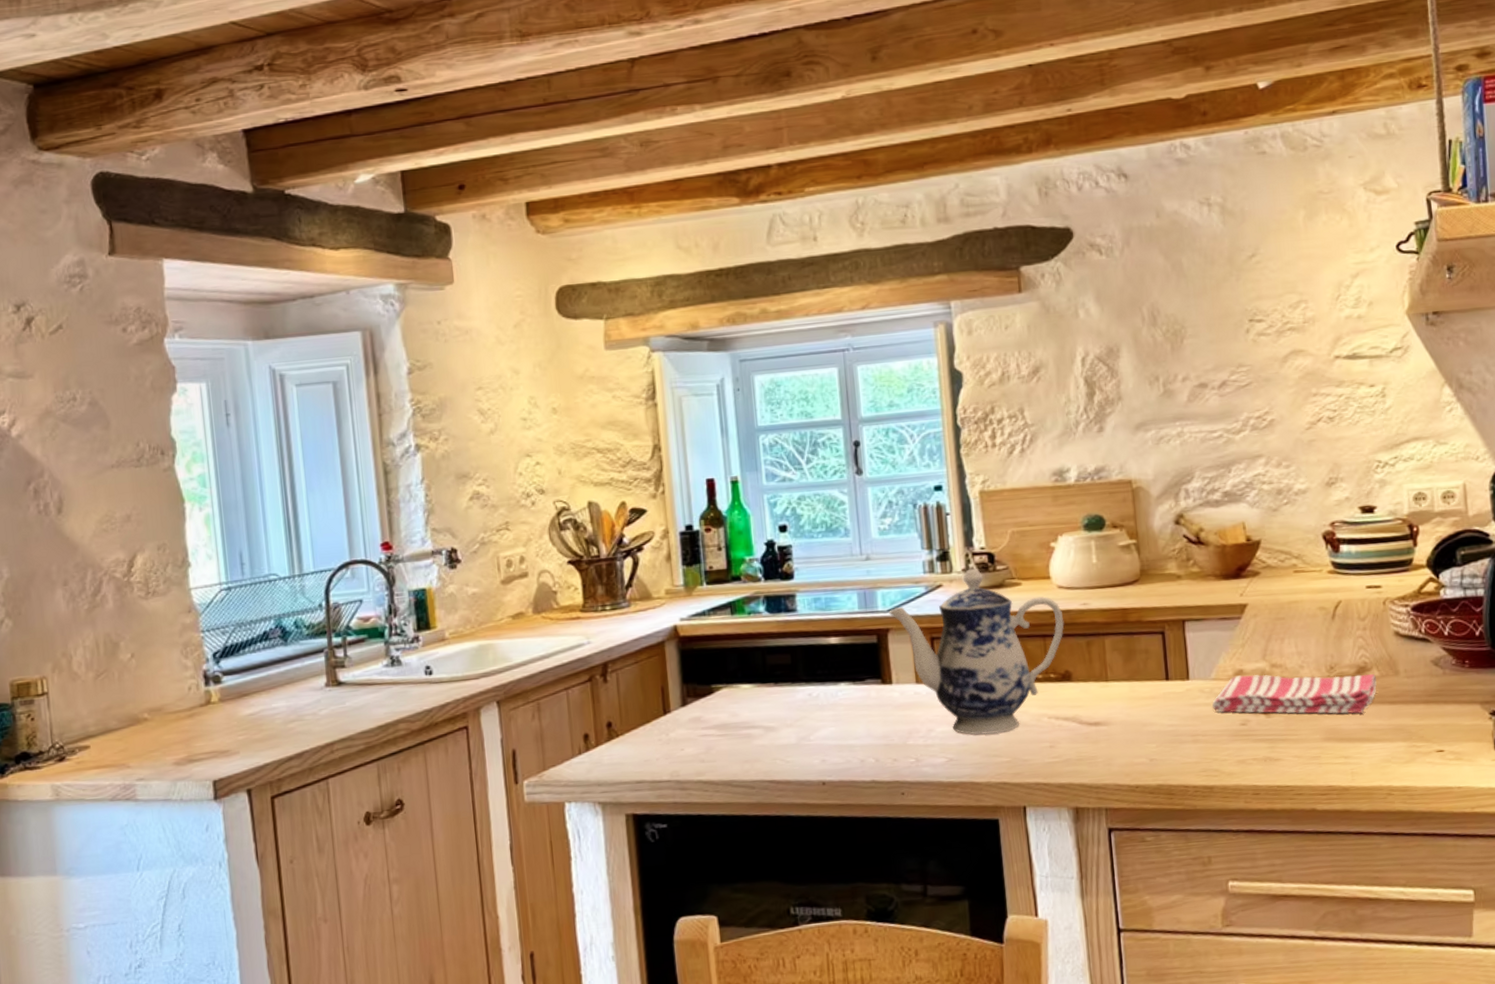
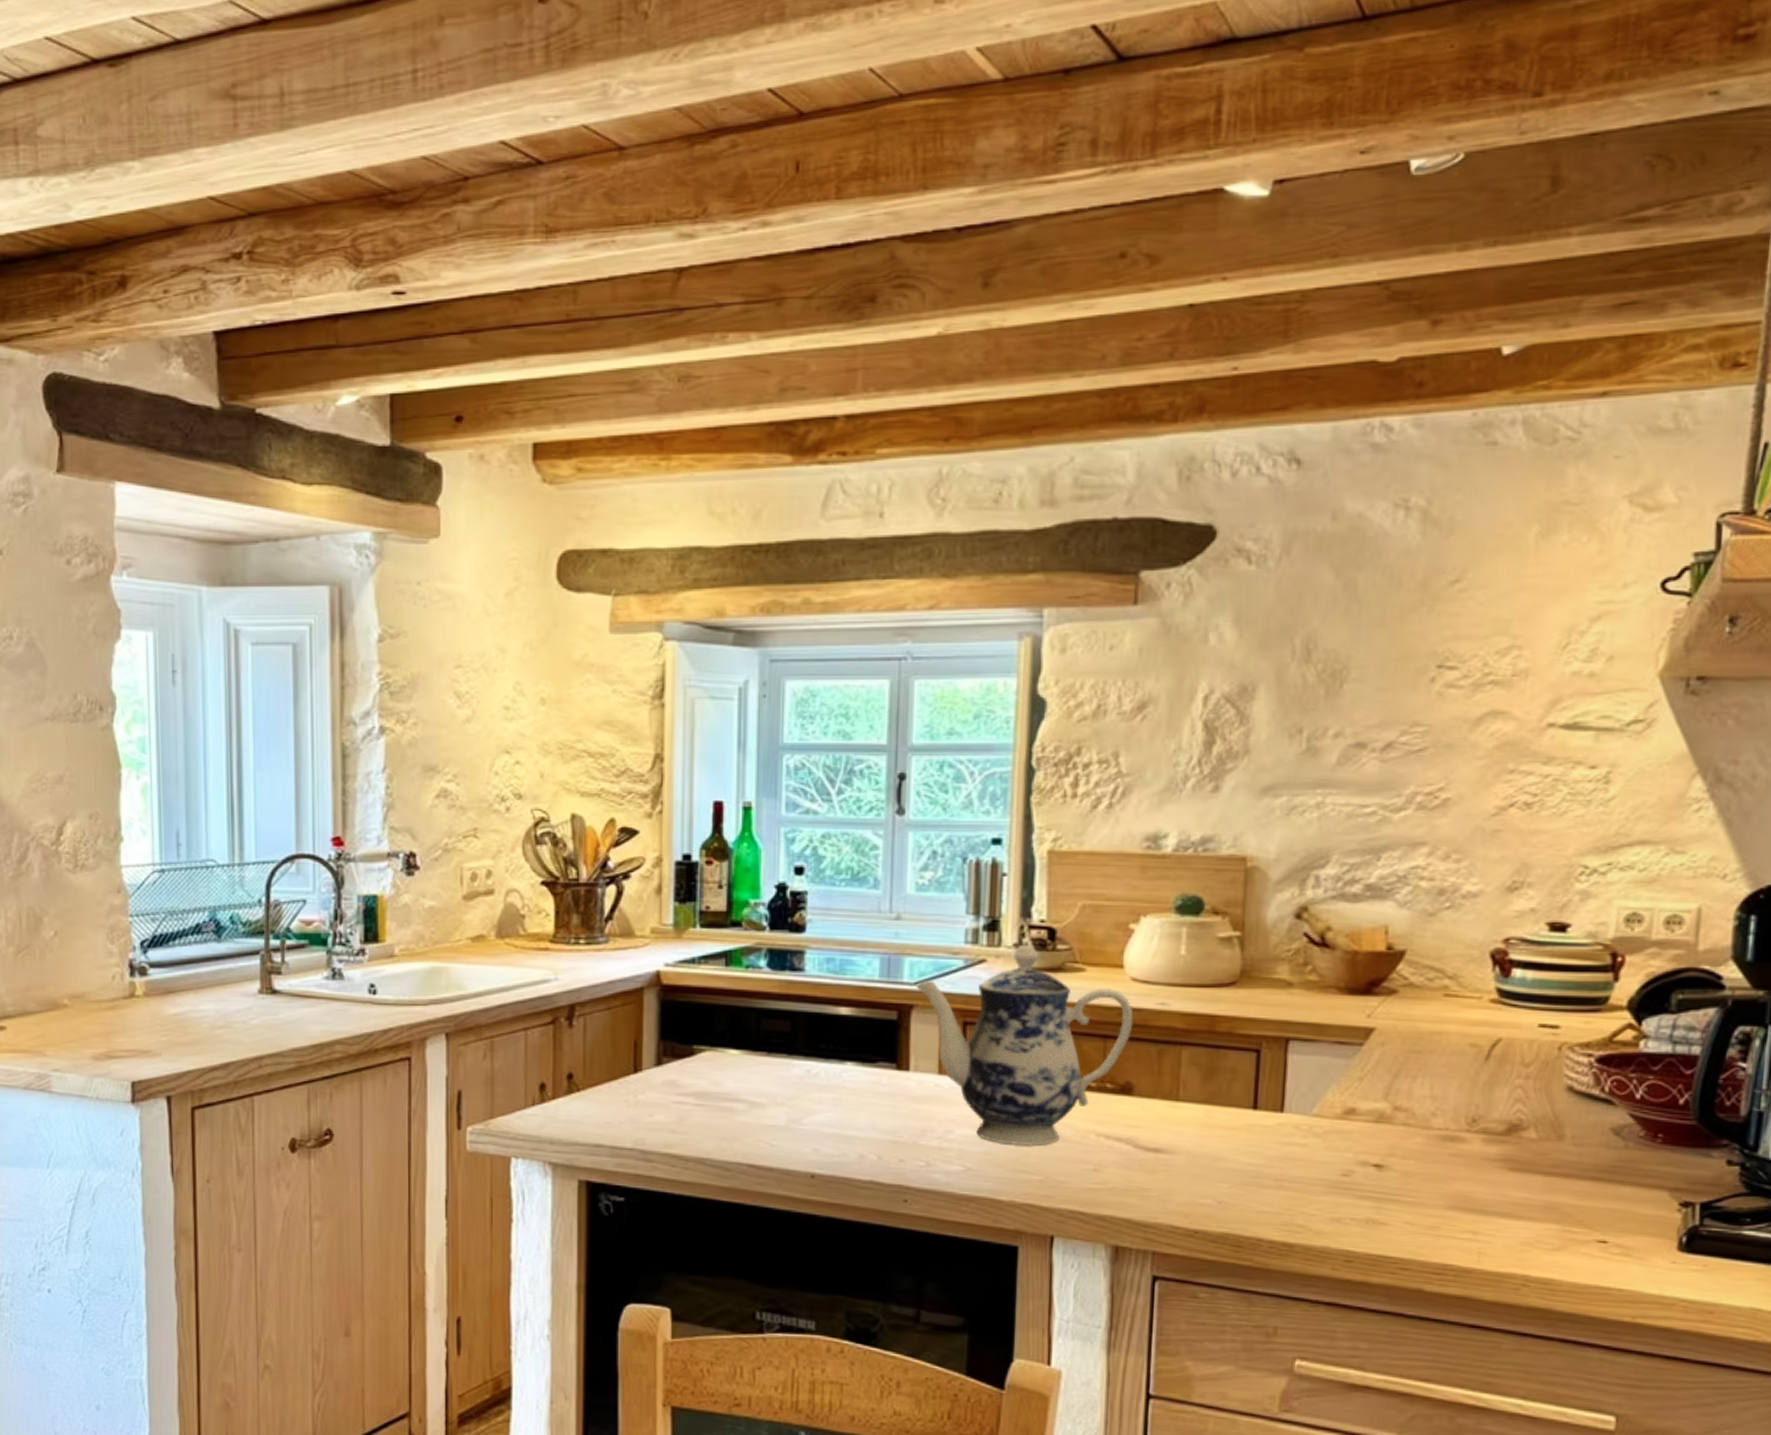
dish towel: present [1212,674,1377,715] -> none [1309,1115,1532,1182]

